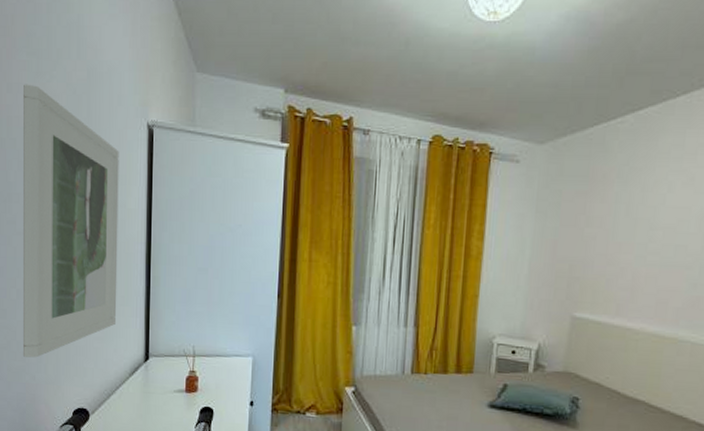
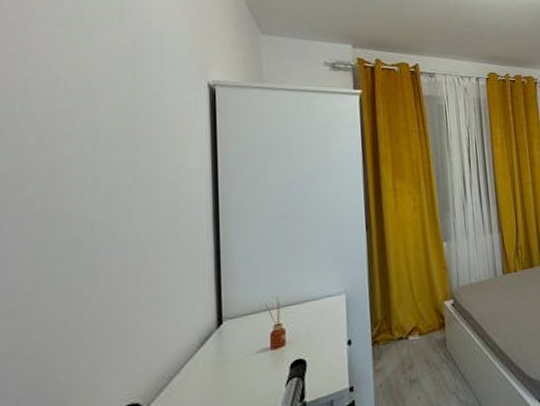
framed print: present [24,84,119,358] -> none [42,54,178,361]

